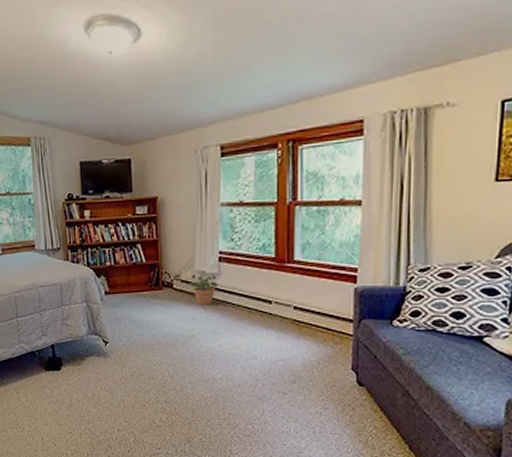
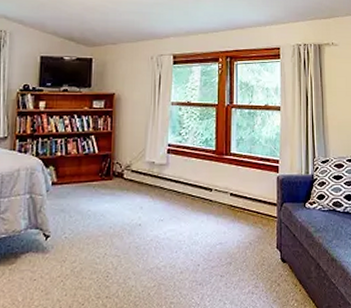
potted plant: present [189,272,219,305] -> none [139,163,166,194]

